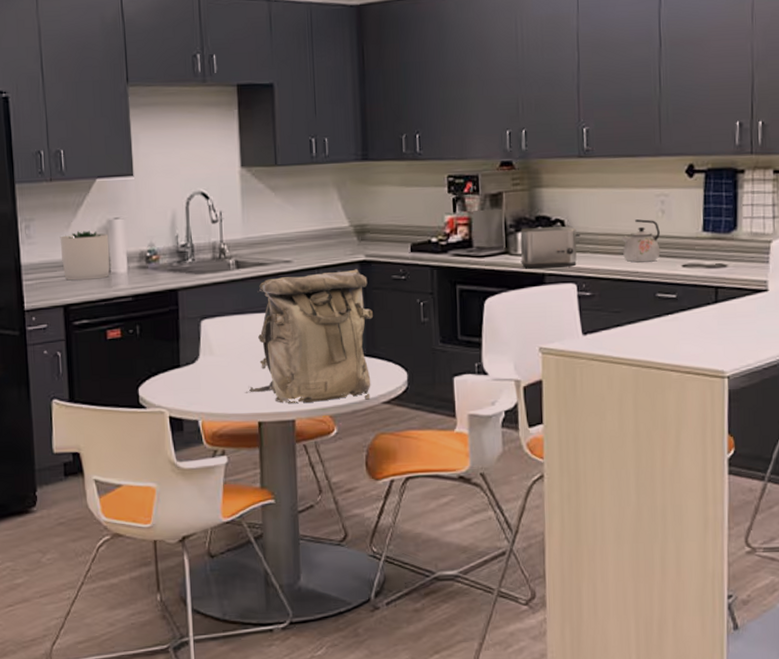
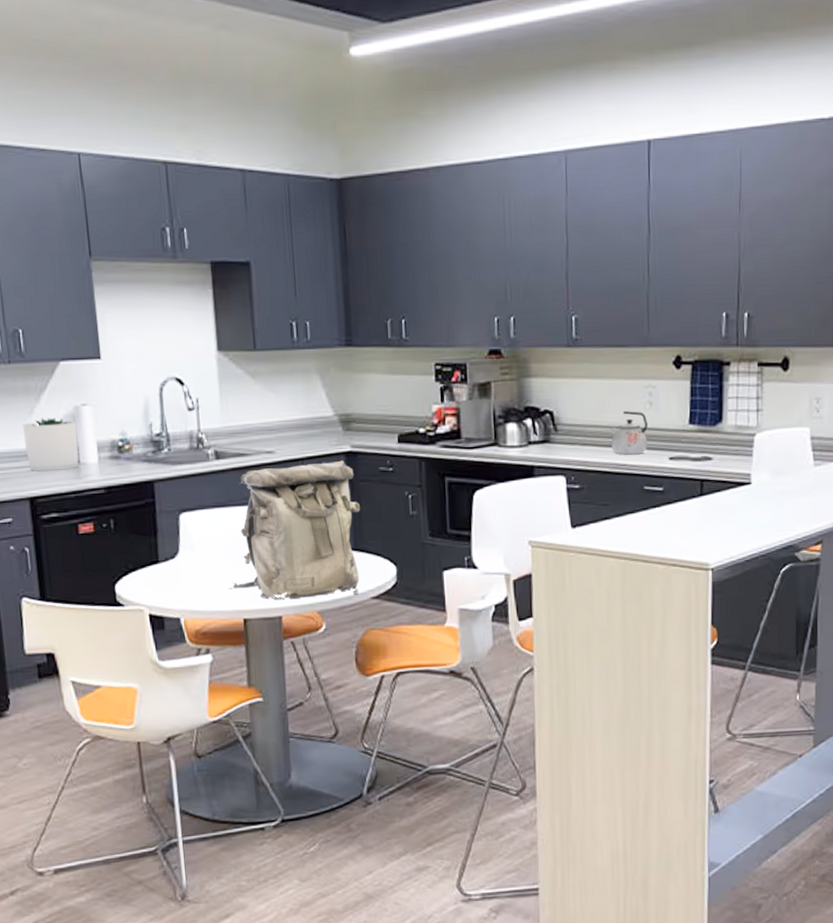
toaster: present [520,226,580,269] -> none [509,418,569,461]

